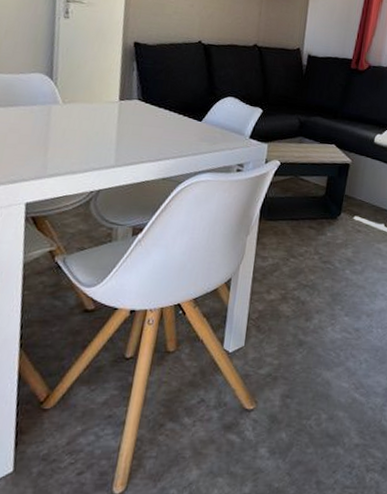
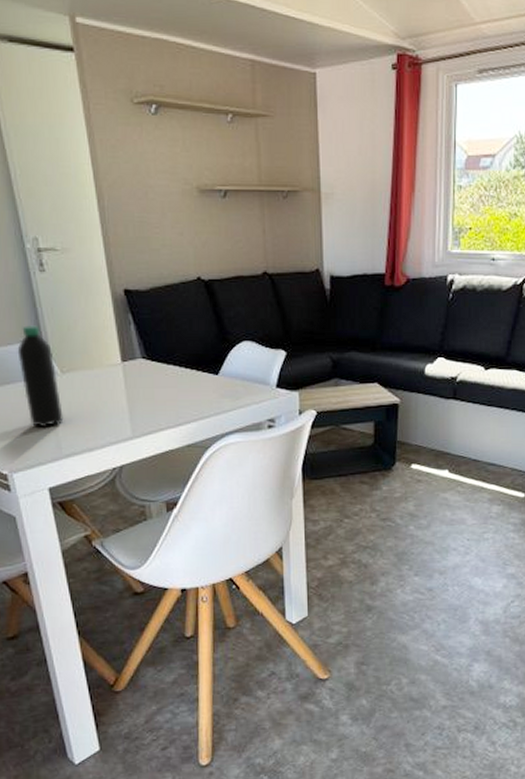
water bottle: none [23,59,60,149] -> present [17,325,64,428]

